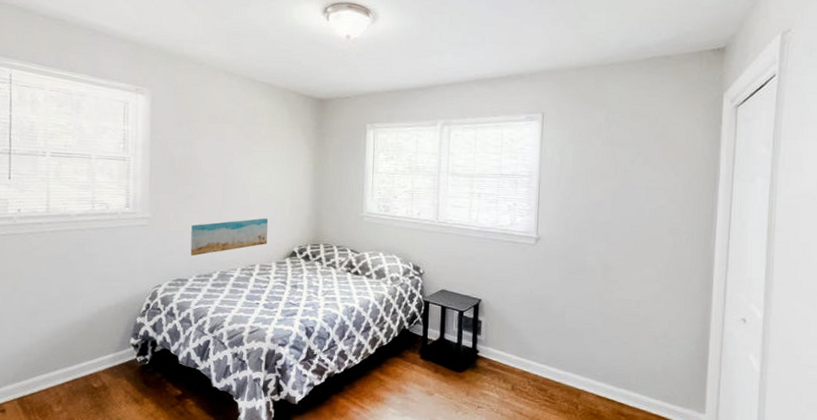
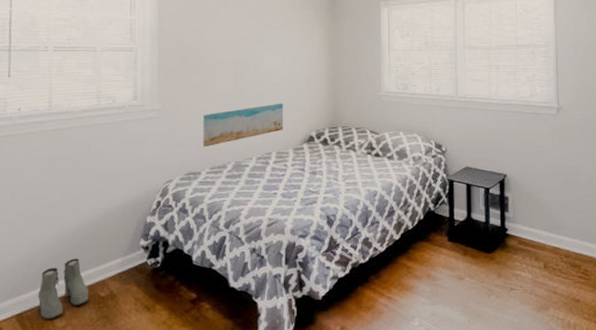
boots: none [37,351,83,405] -> present [38,258,88,319]

